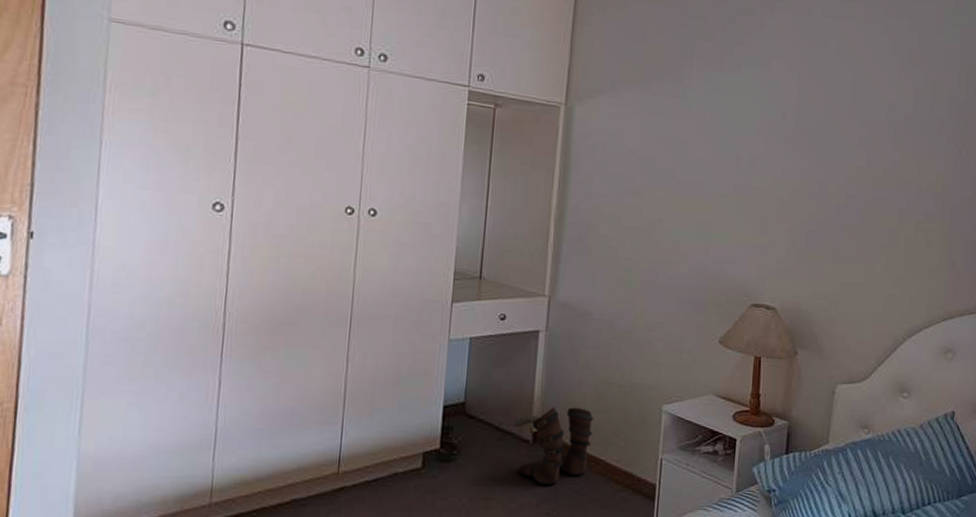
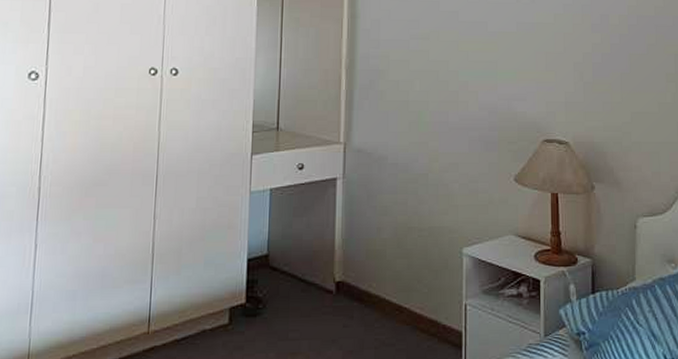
boots: present [513,407,594,486] -> none [316,254,395,338]

